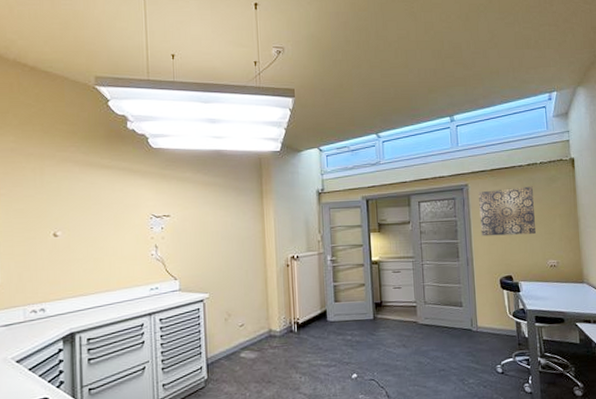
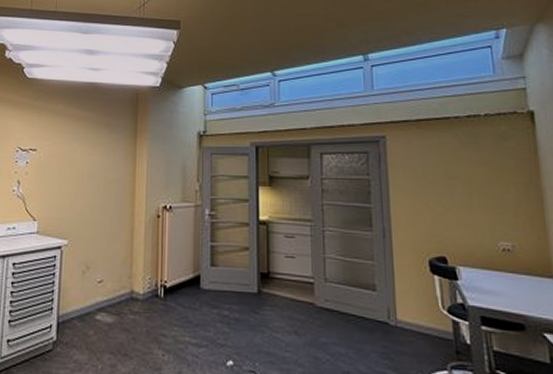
wall art: present [478,186,536,237] -> none [400,143,480,205]

